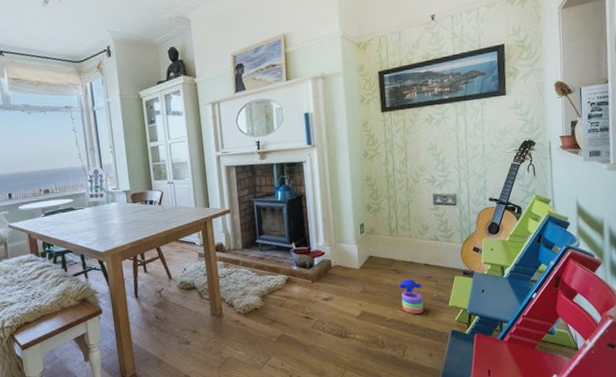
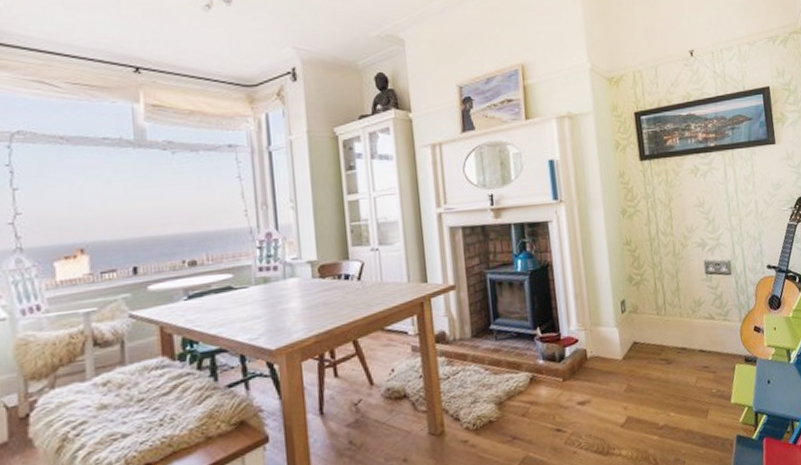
stacking toy: present [399,279,424,315] -> none [671,370,702,418]

